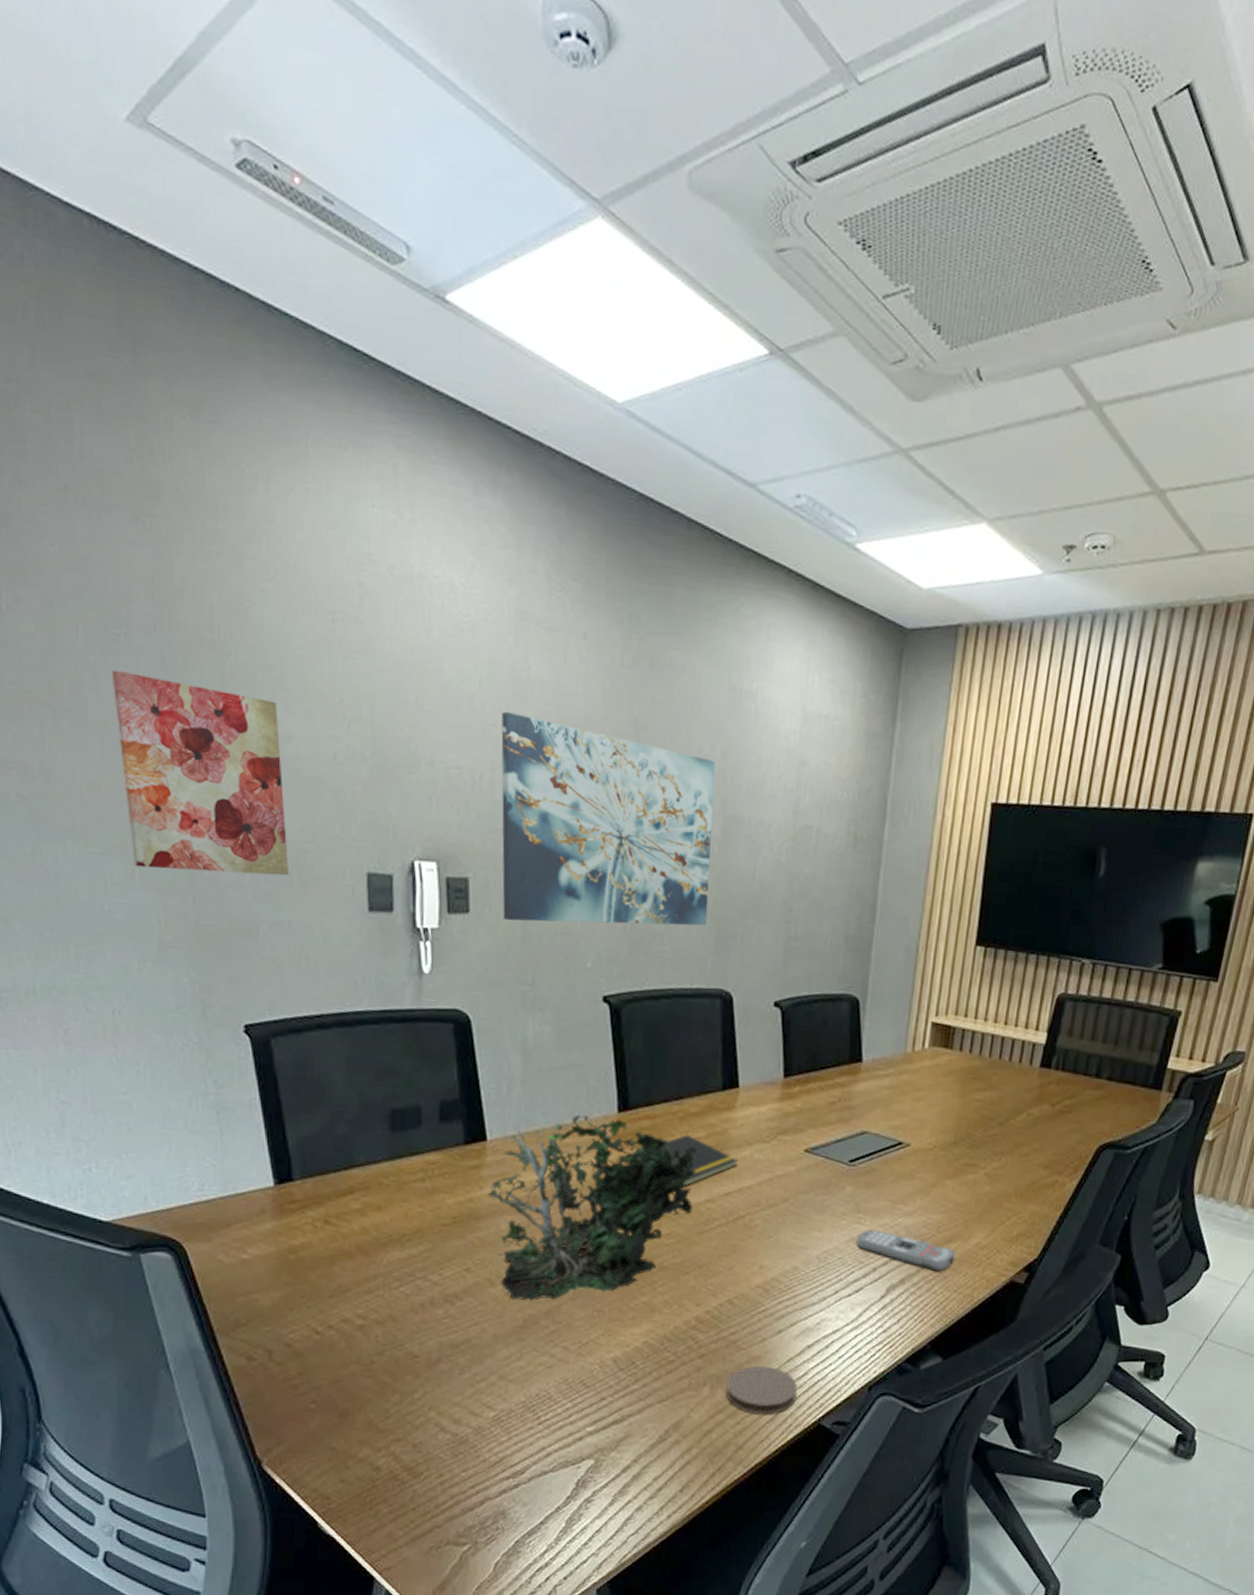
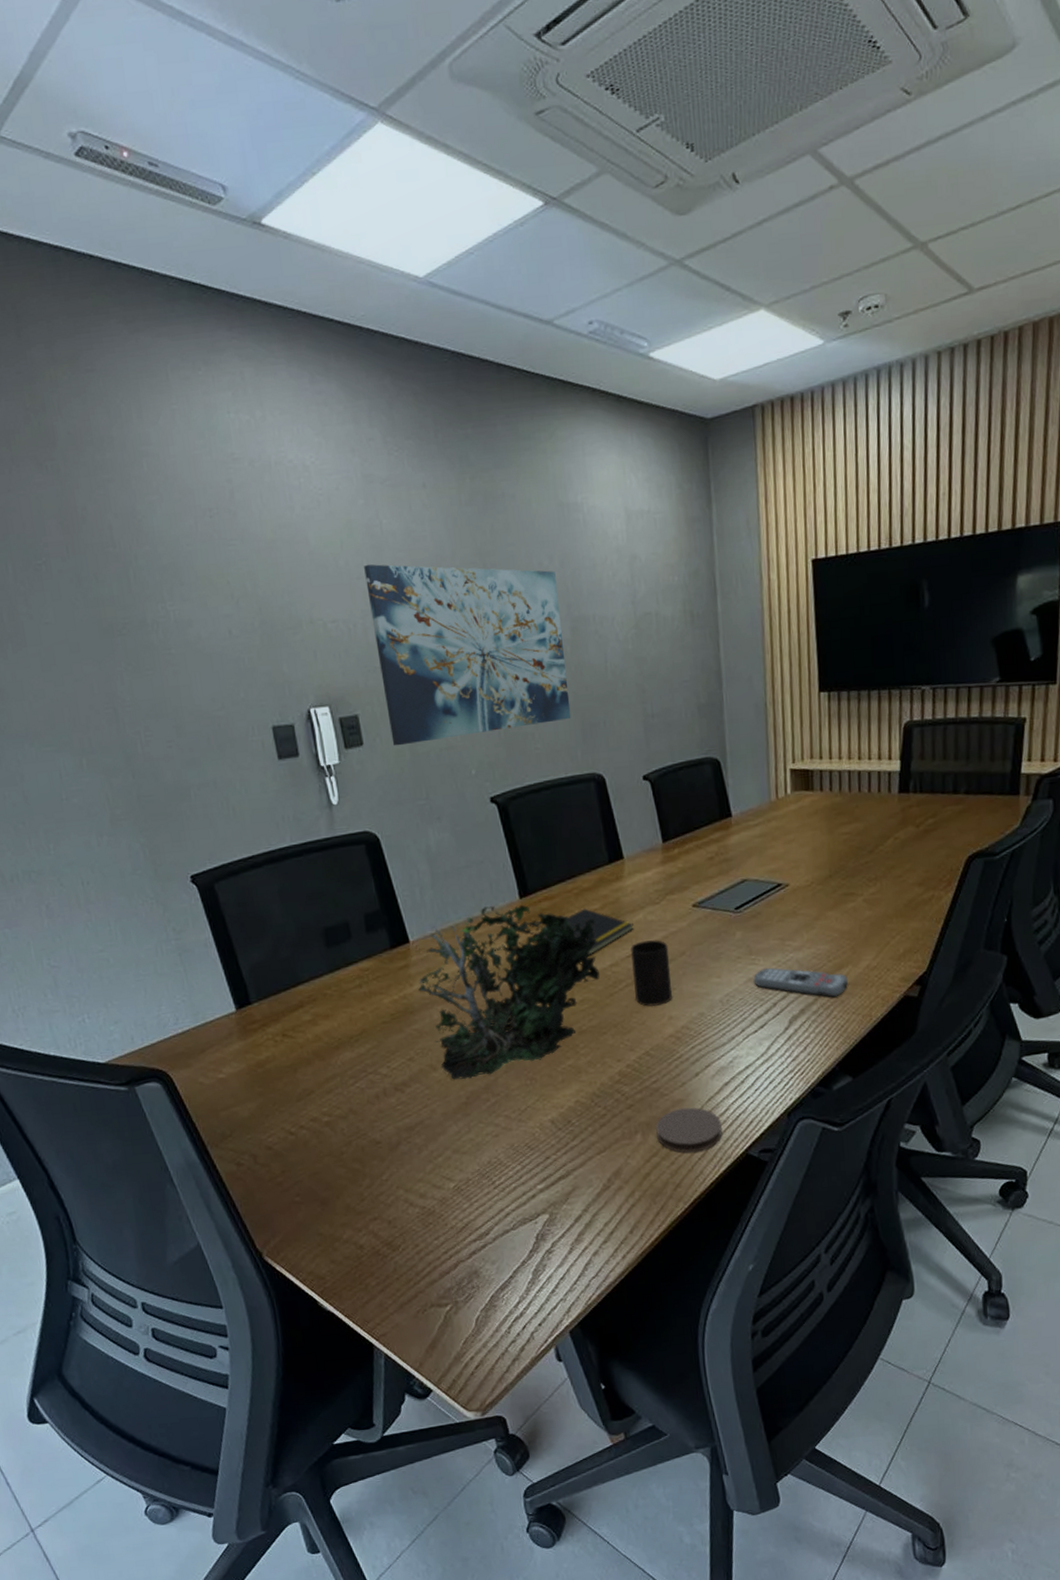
wall art: present [111,669,290,876] -> none [39,594,208,757]
cup: none [727,1179,772,1253] -> present [630,940,672,1007]

